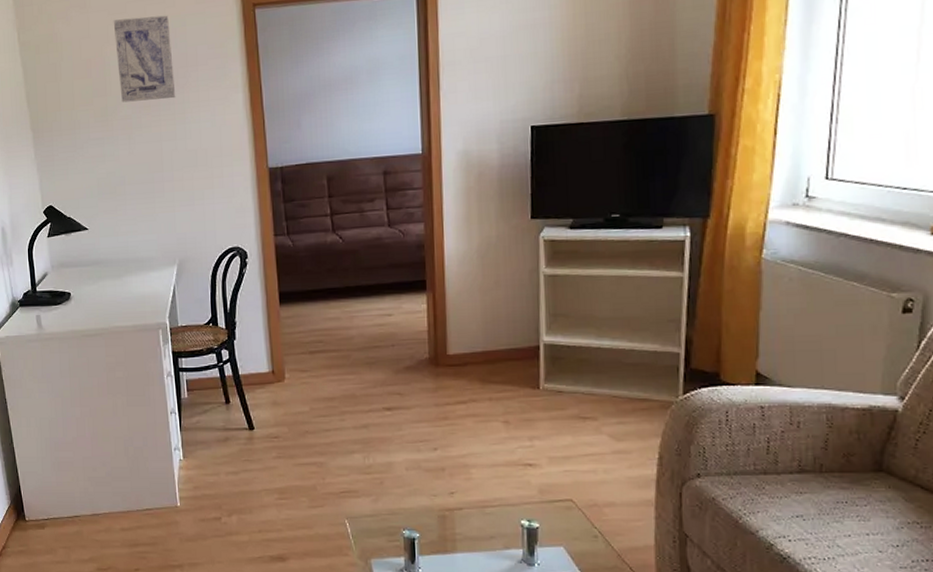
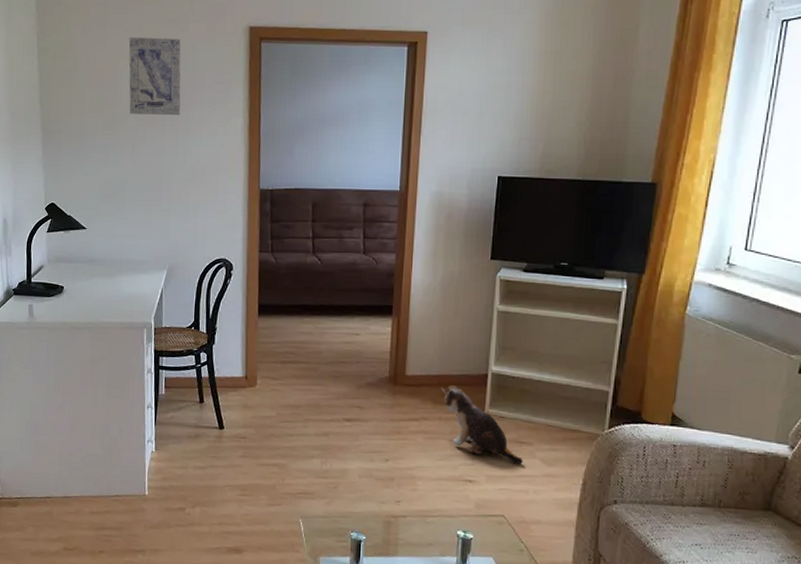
plush toy: none [487,361,588,442] -> present [440,385,523,464]

